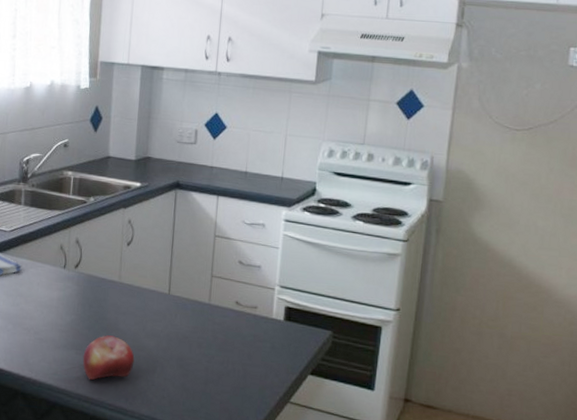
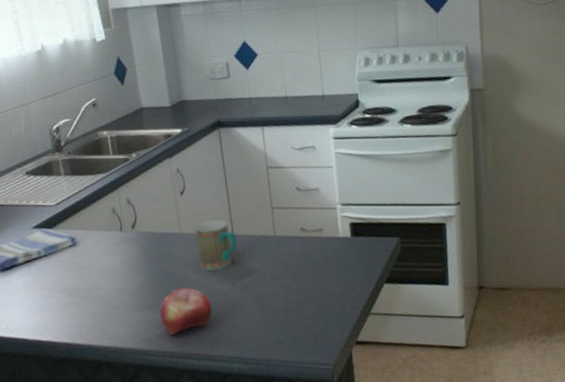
mug: none [131,275,172,326] -> present [194,220,238,271]

